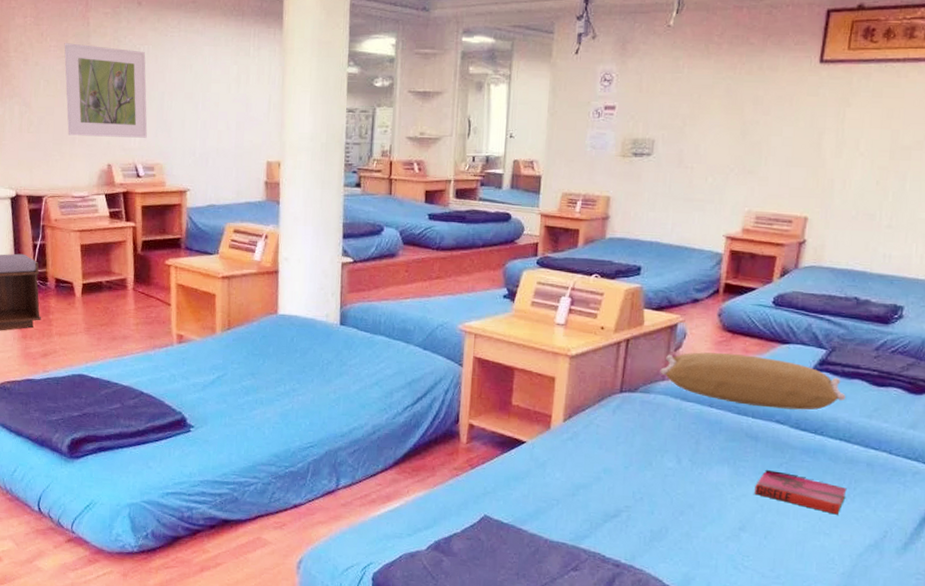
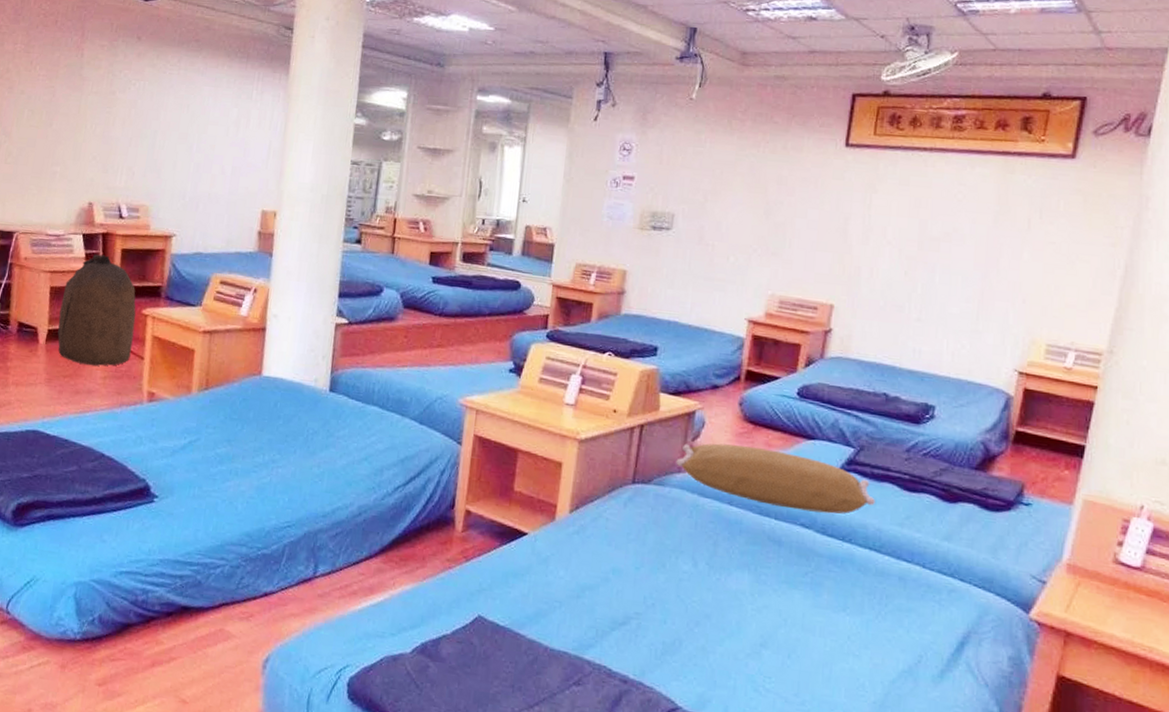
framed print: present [64,43,147,138] -> none [48,73,141,177]
bag: none [91,212,160,314] -> present [57,254,136,366]
hardback book: present [754,469,847,515] -> none [777,578,878,634]

